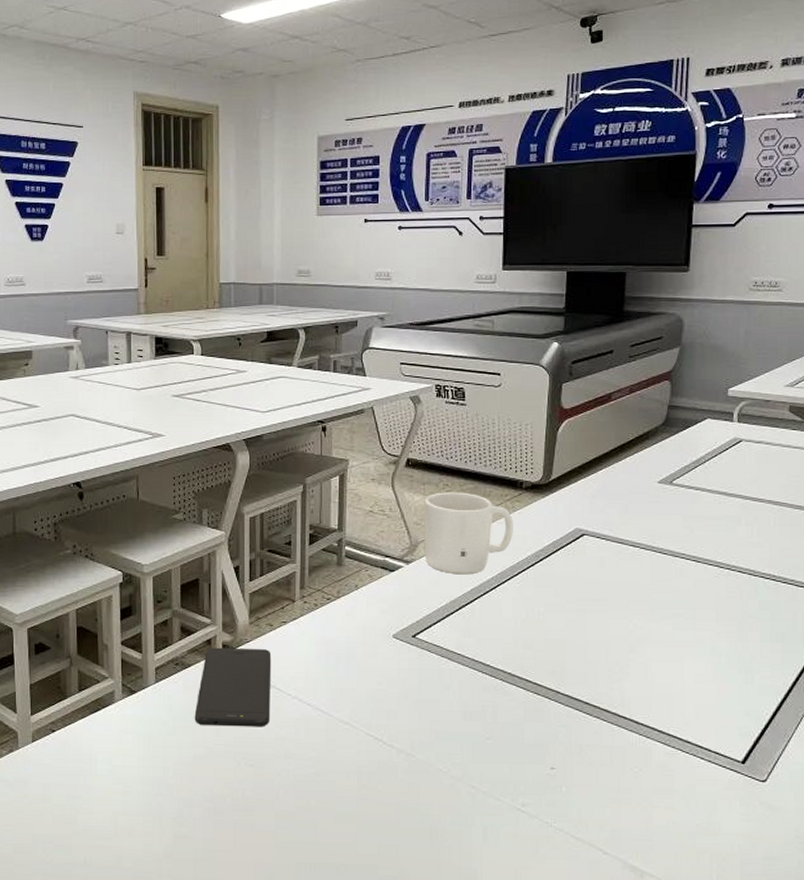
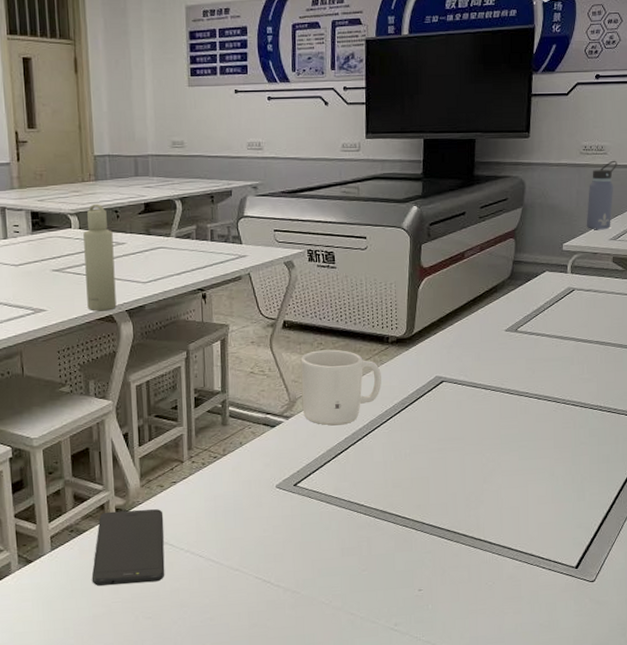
bottle: none [205,330,234,439] -> present [83,203,117,311]
water bottle: none [756,298,795,375] -> present [586,160,617,230]

